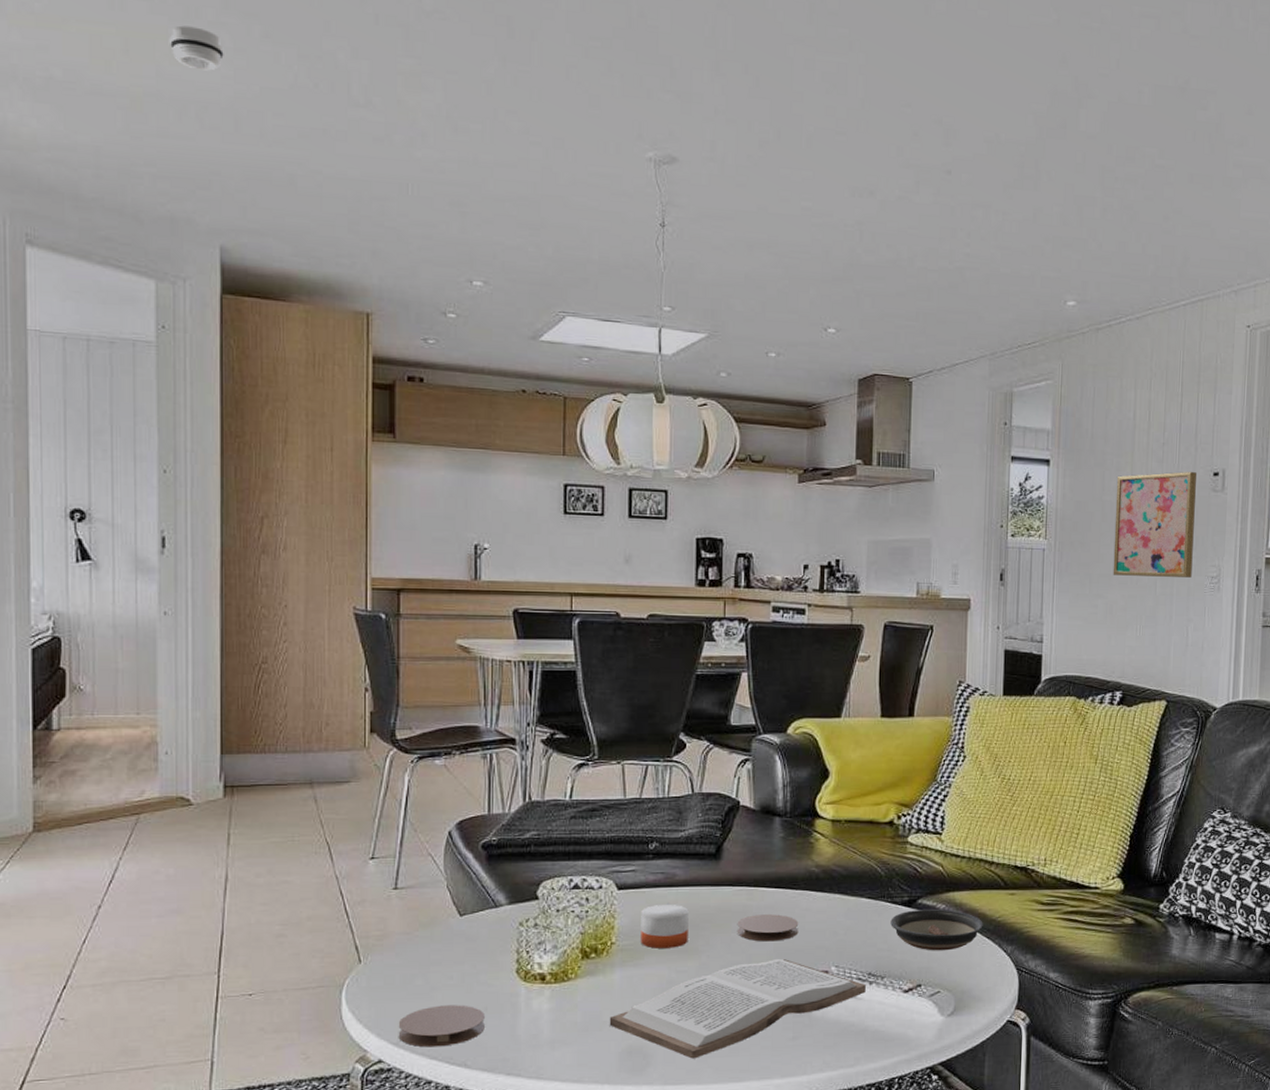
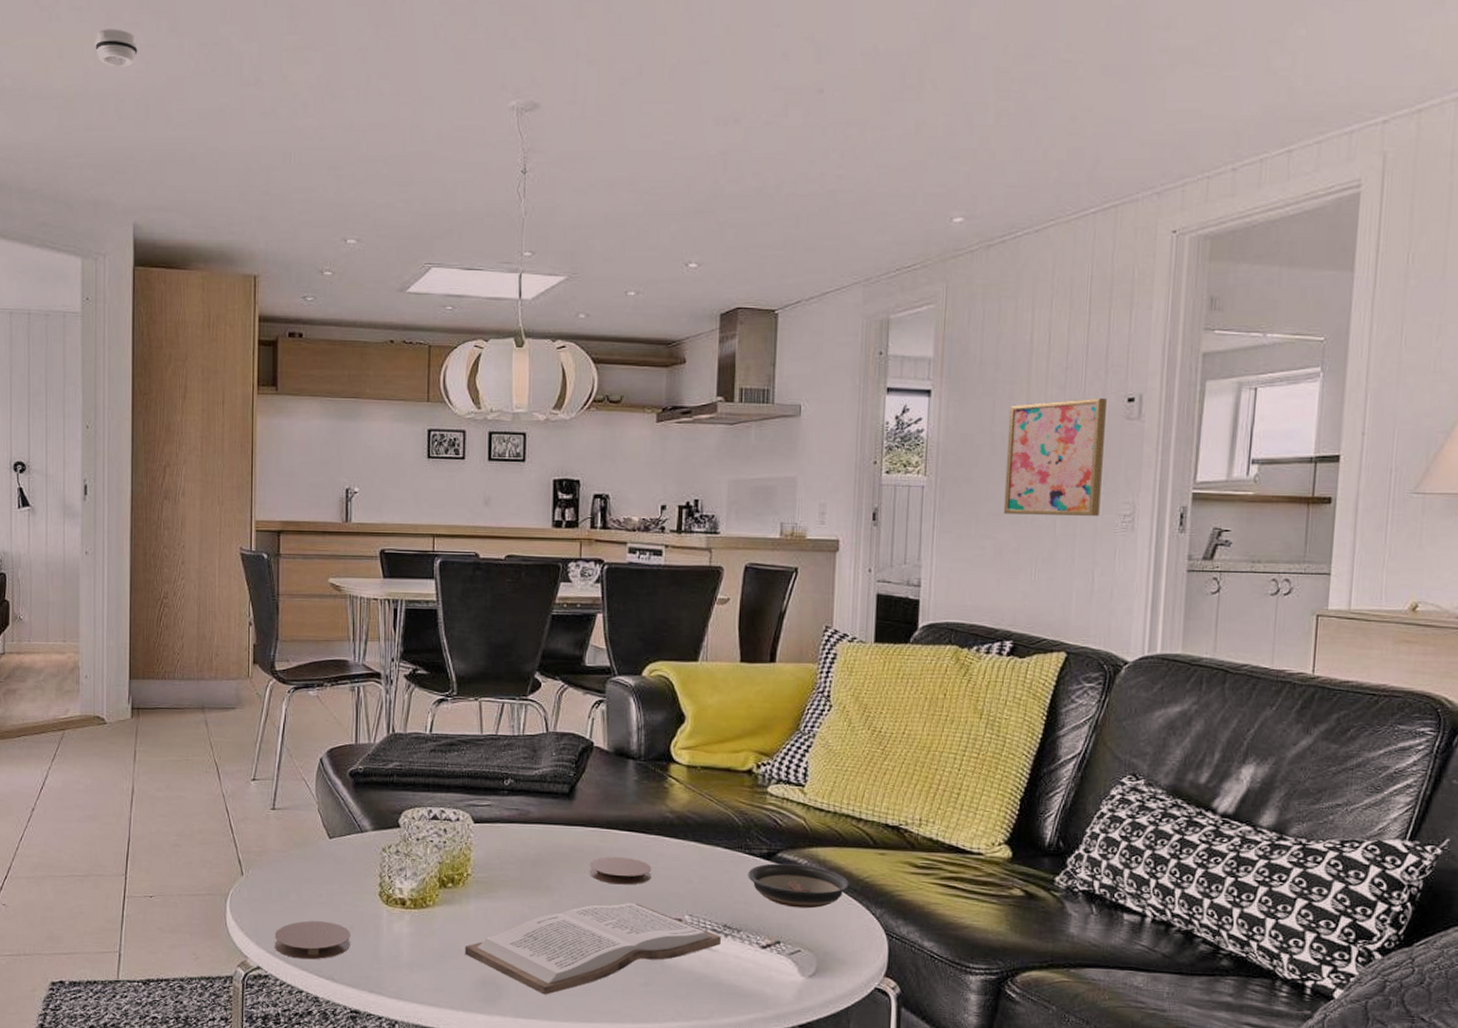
candle: present [641,904,689,949] -> none [495,840,542,884]

